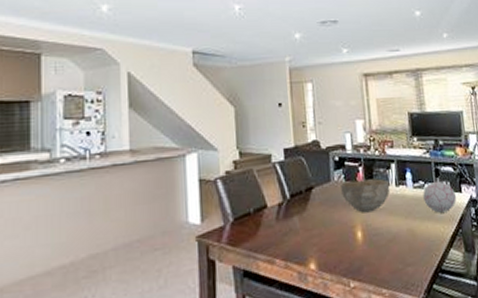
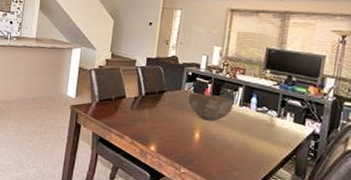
decorative ball: present [423,180,457,213] -> none [264,110,298,138]

